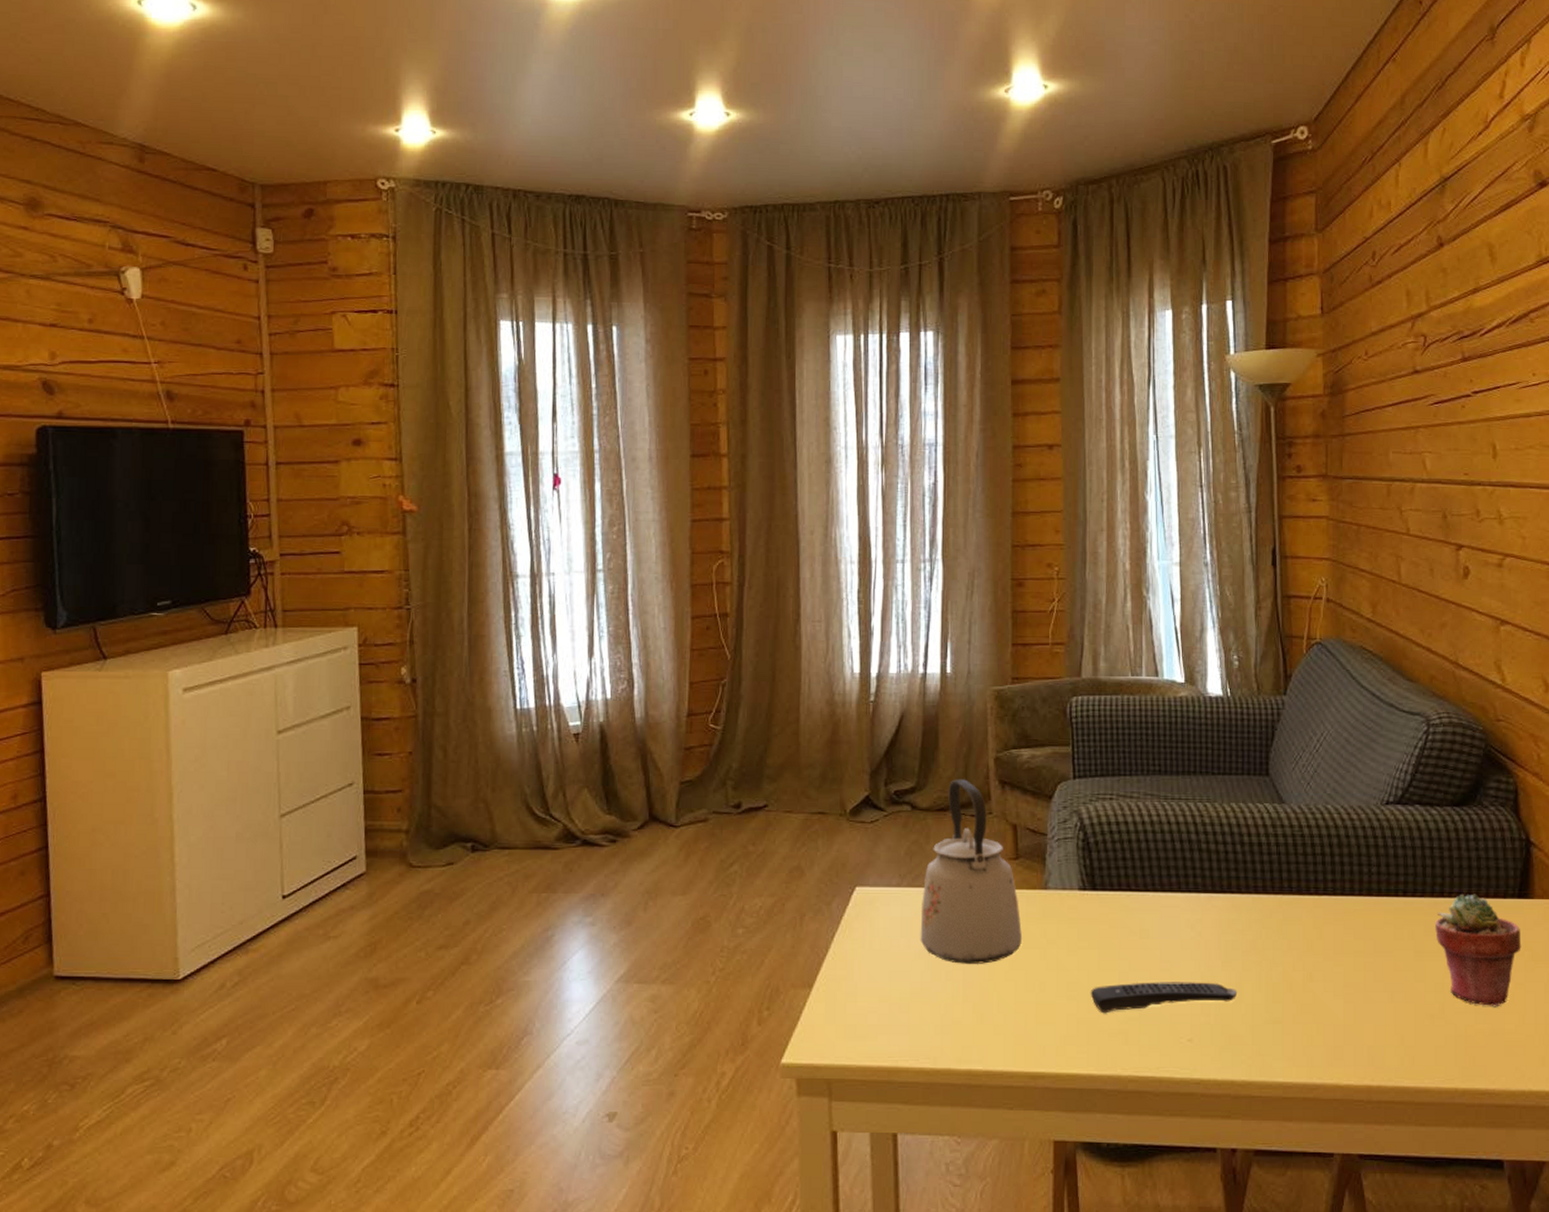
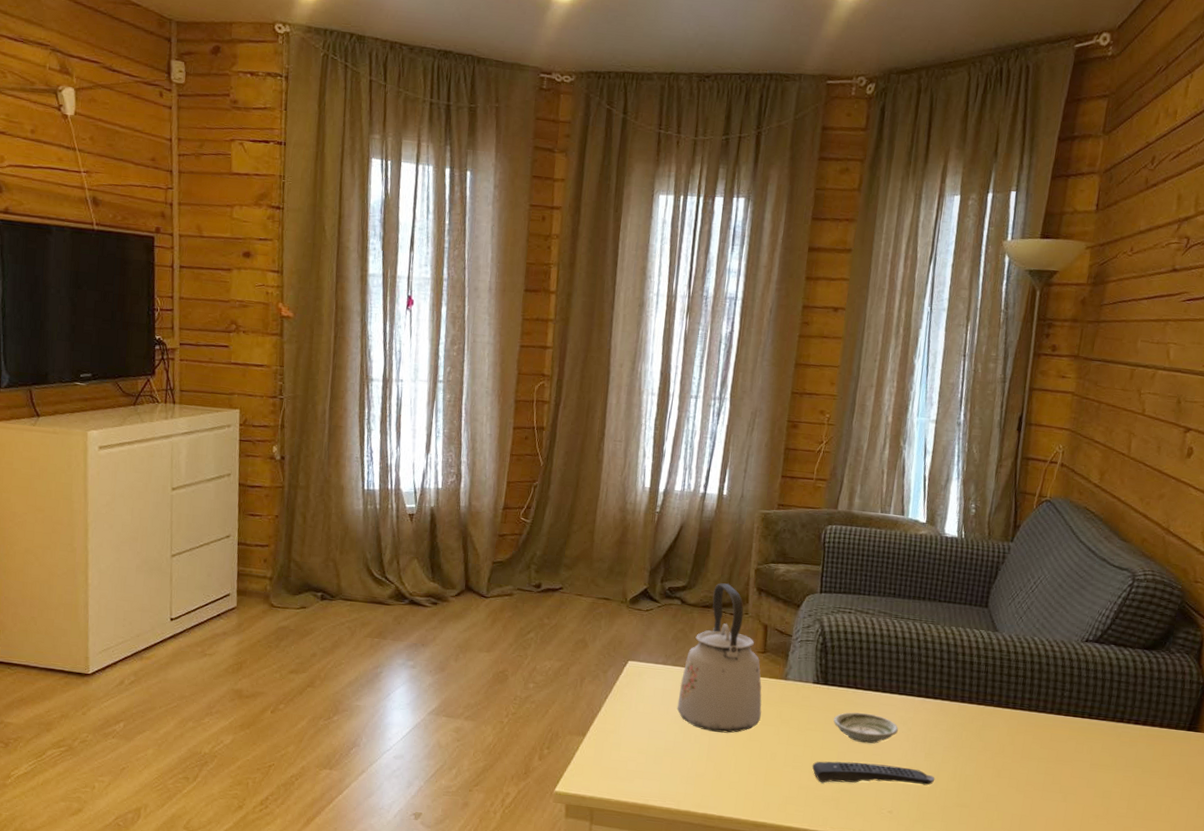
saucer: none [1108,919,1187,958] -> present [833,712,899,744]
potted succulent: present [1435,894,1522,1007] -> none [1111,722,1185,816]

